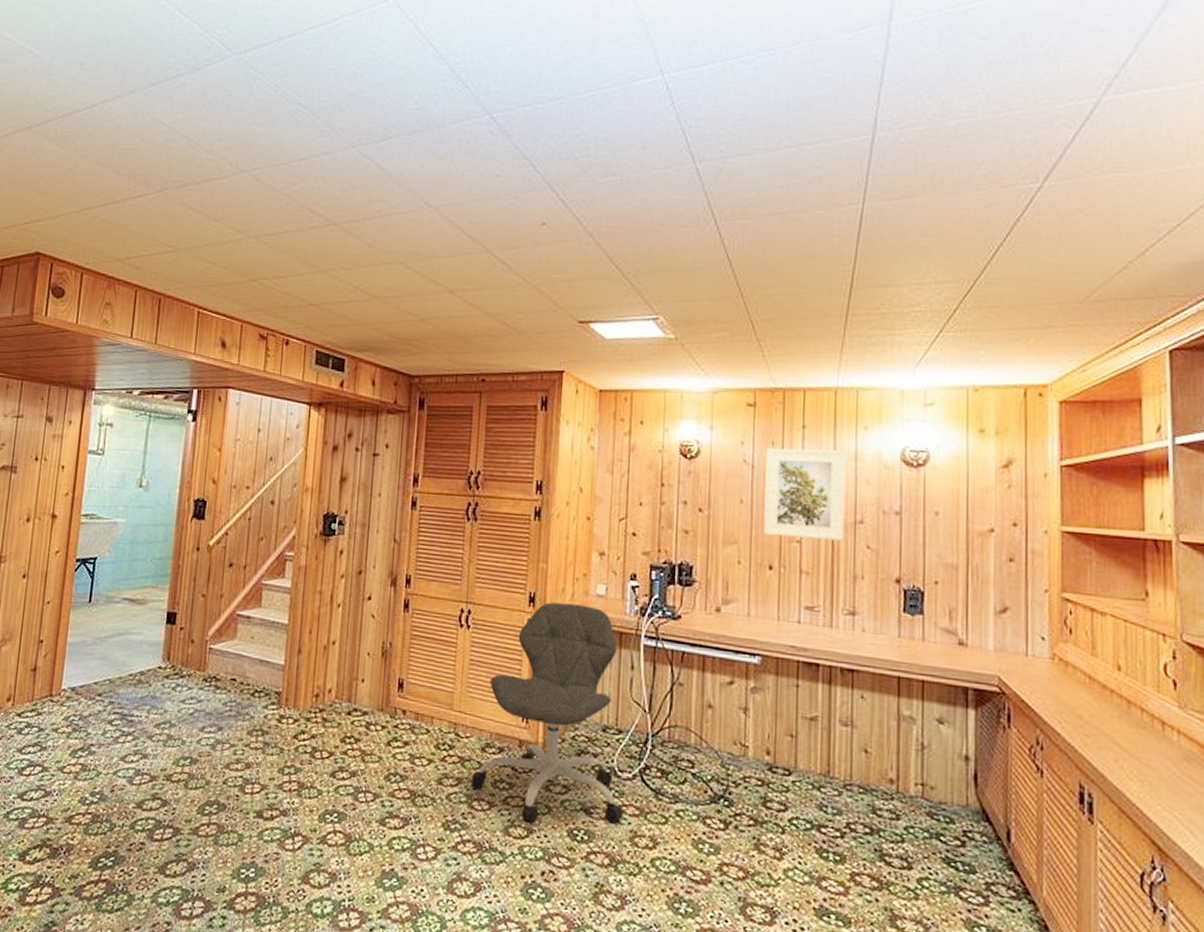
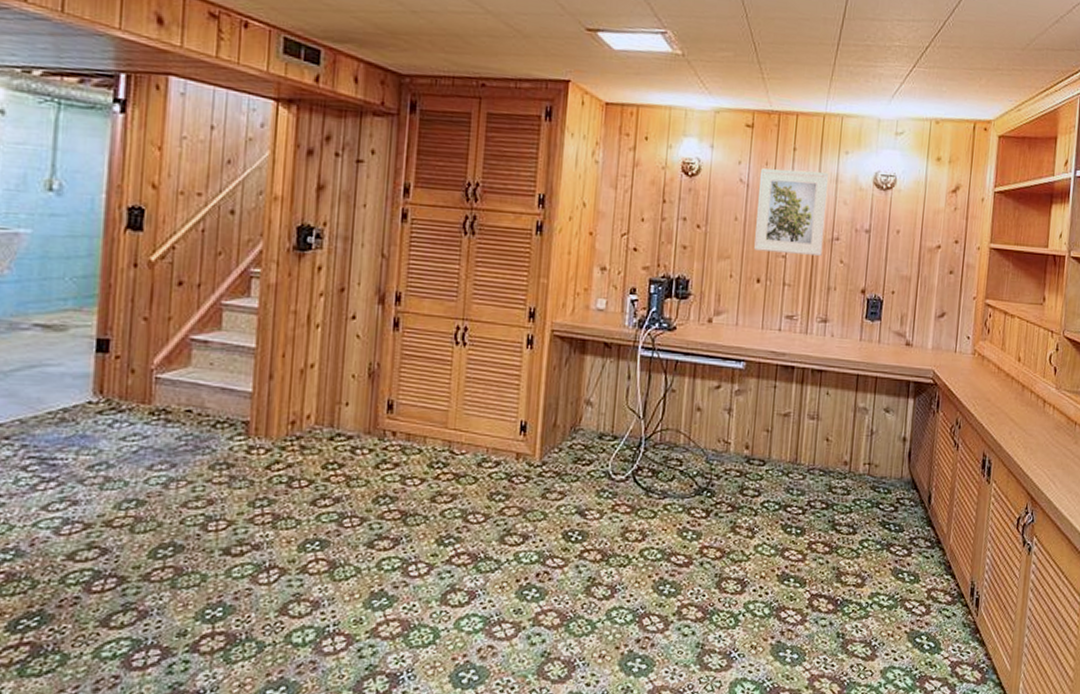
office chair: present [471,602,623,824] -> none [466,317,616,529]

